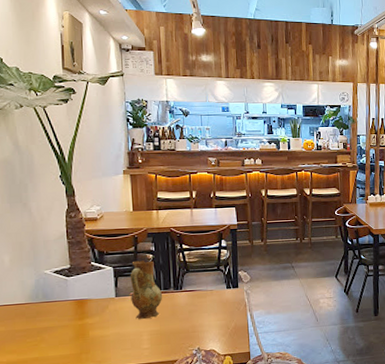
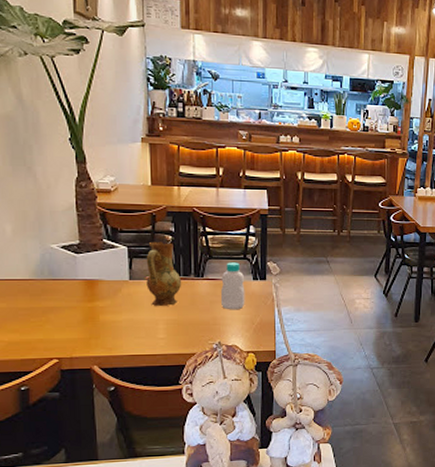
bottle: none [198,274,221,318] -> present [220,262,245,310]

